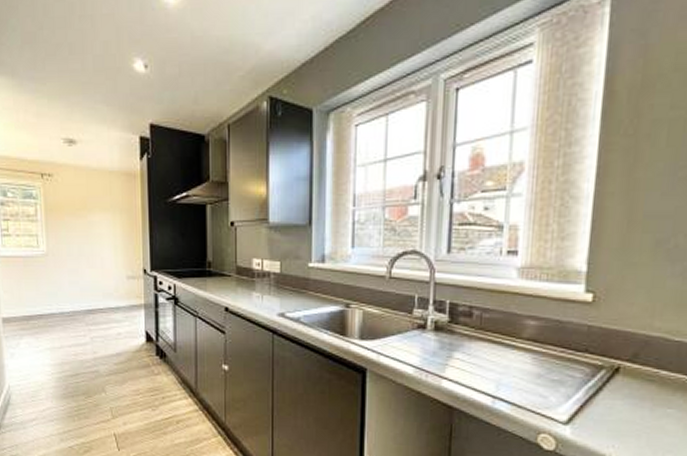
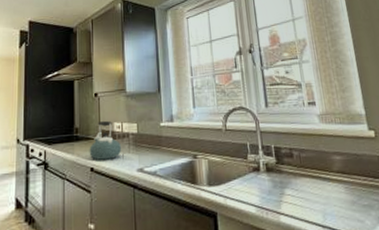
kettle: none [223,255,261,301] -> present [89,120,122,161]

